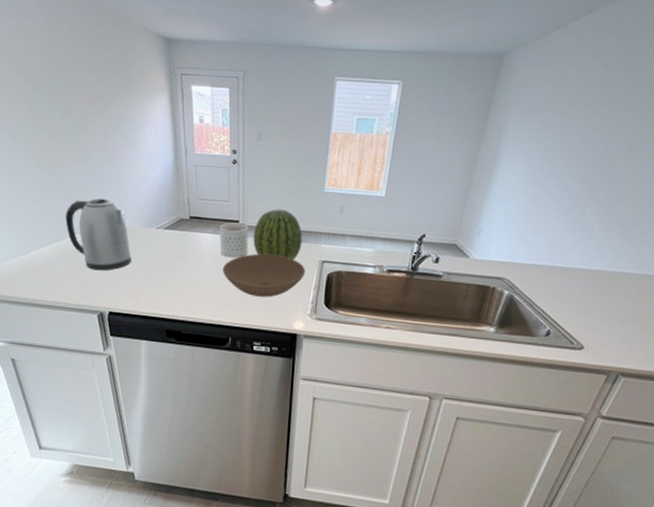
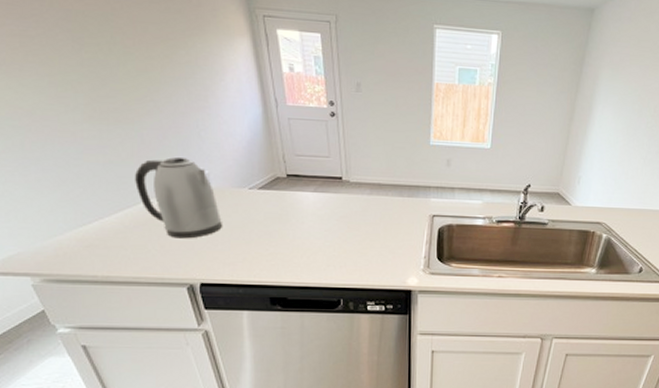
mug: present [219,222,249,258] -> none [321,179,355,216]
bowl: present [222,254,305,298] -> none [327,211,416,255]
fruit: present [253,209,303,261] -> none [359,163,411,217]

